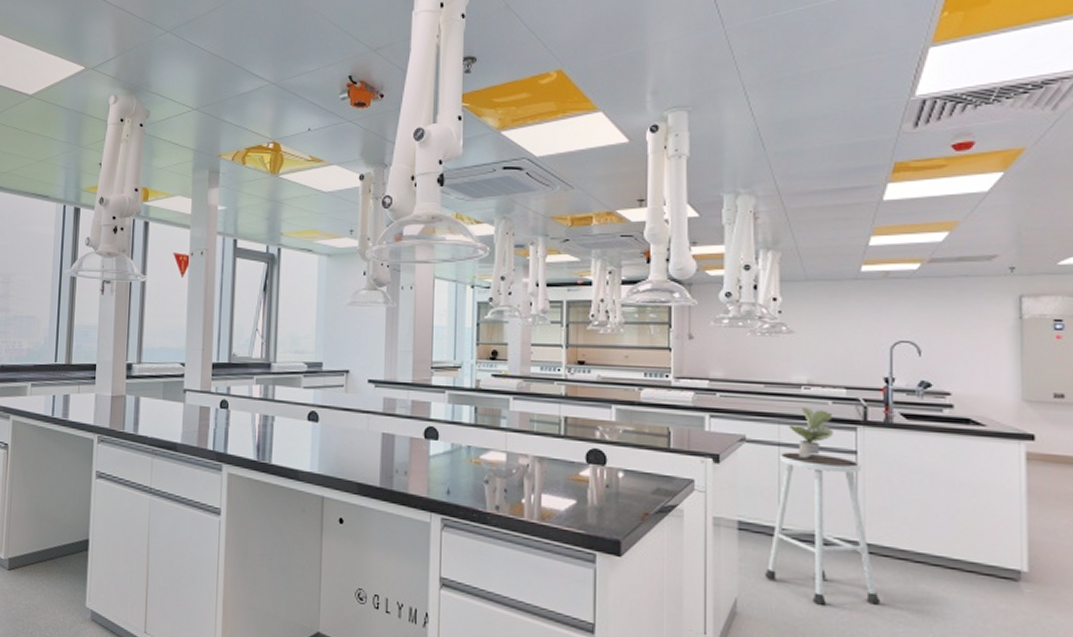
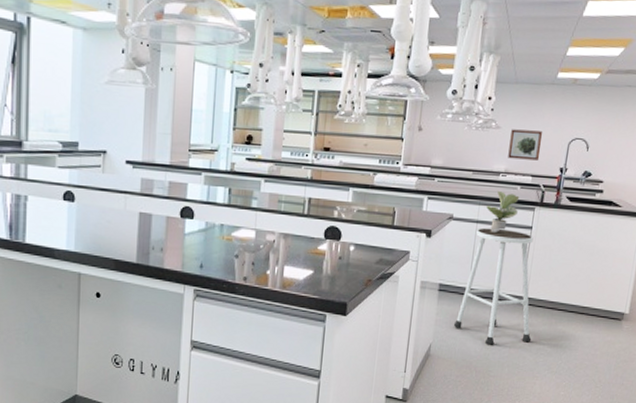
wall art: none [809,333,853,369] -> present [508,129,542,161]

